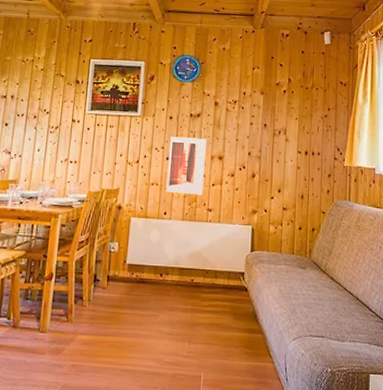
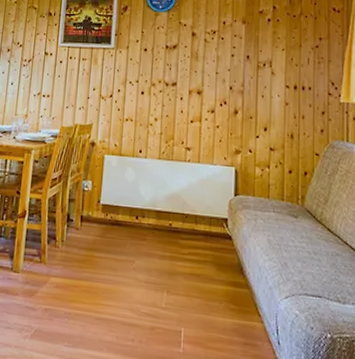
wall art: present [165,136,207,195] -> none [141,69,184,133]

